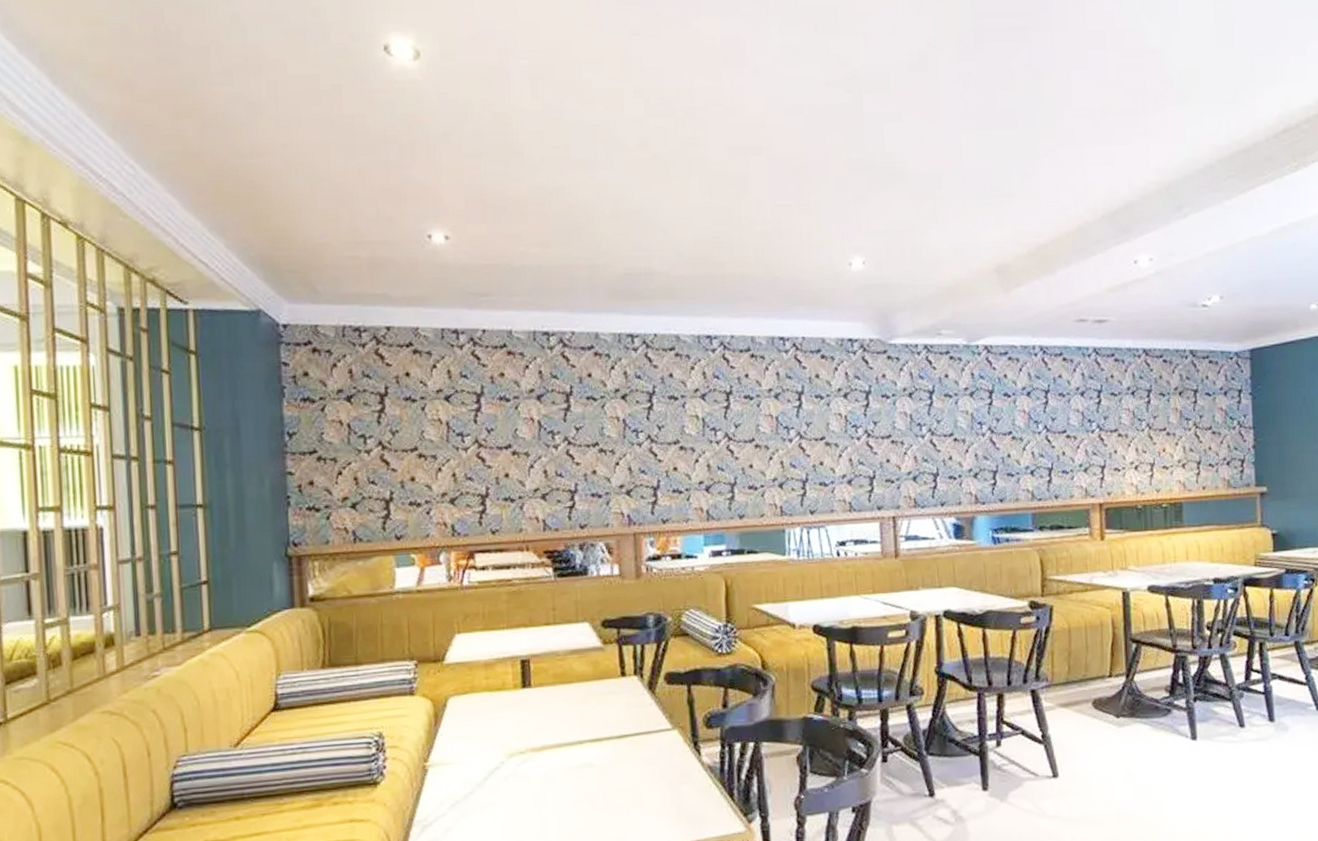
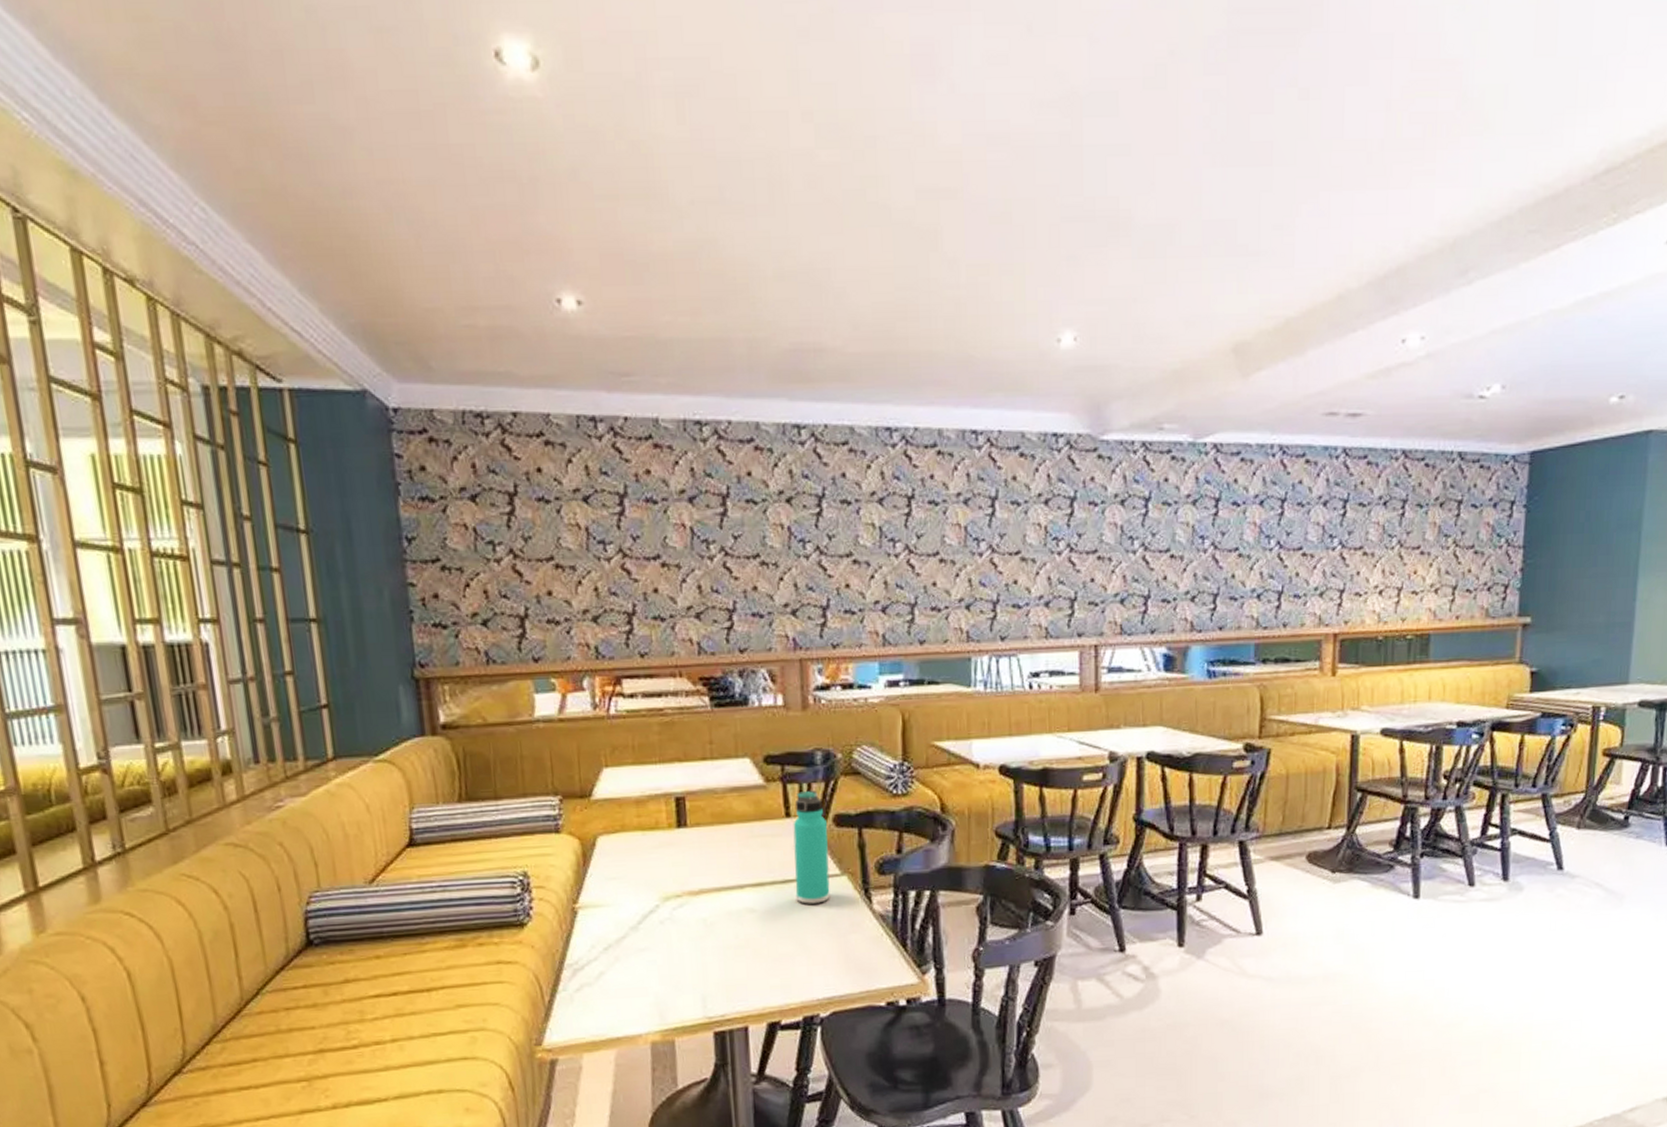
thermos bottle: none [628,650,662,758] -> present [793,790,830,904]

